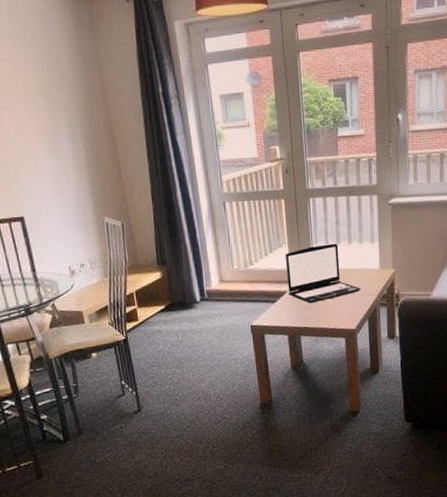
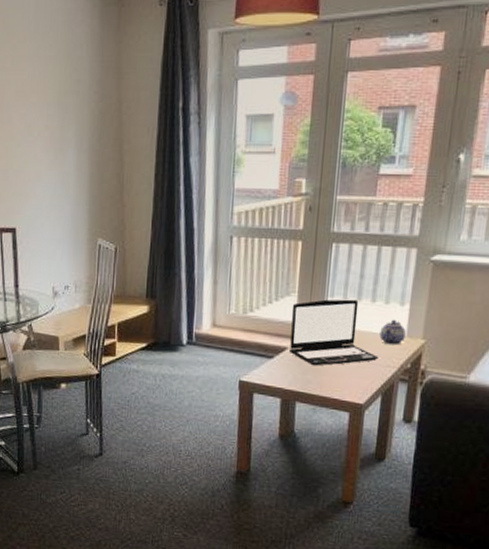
teapot: none [359,255,379,277] -> present [379,319,406,346]

